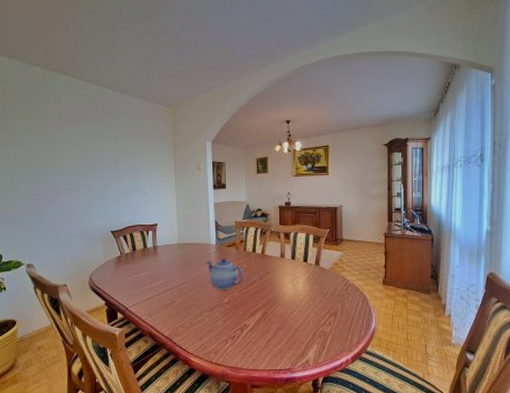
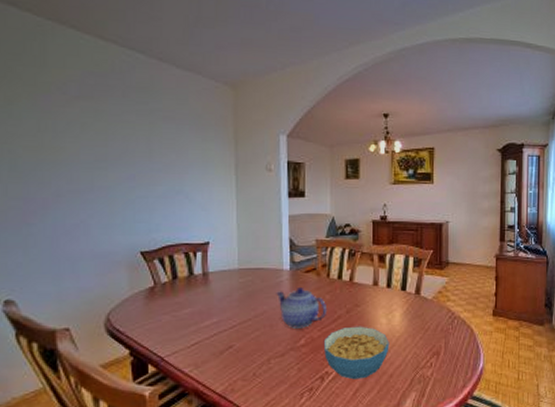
cereal bowl: none [242,289,295,332] -> present [323,326,390,380]

